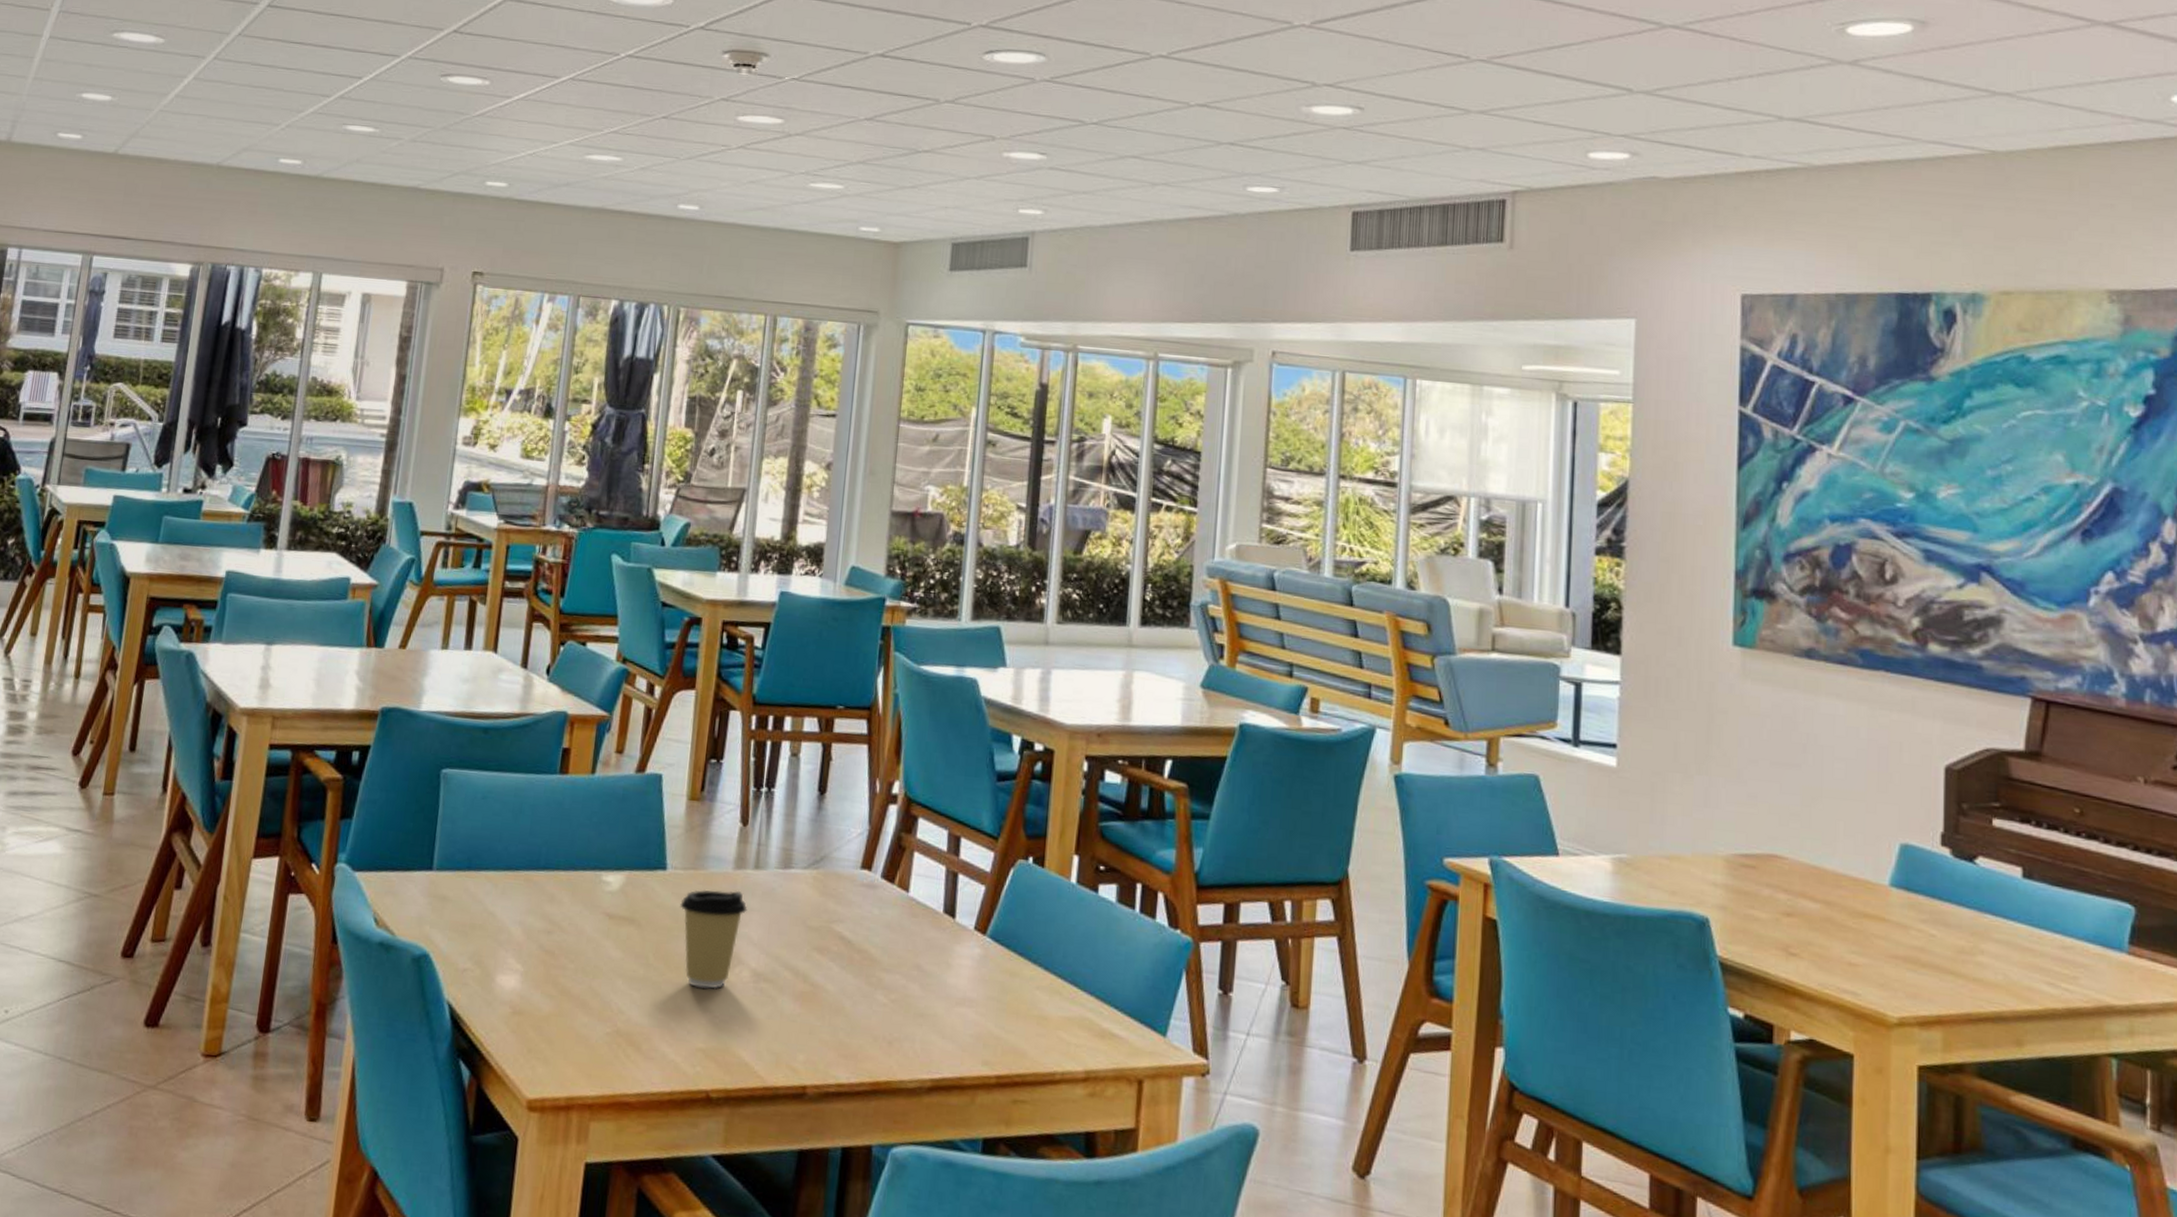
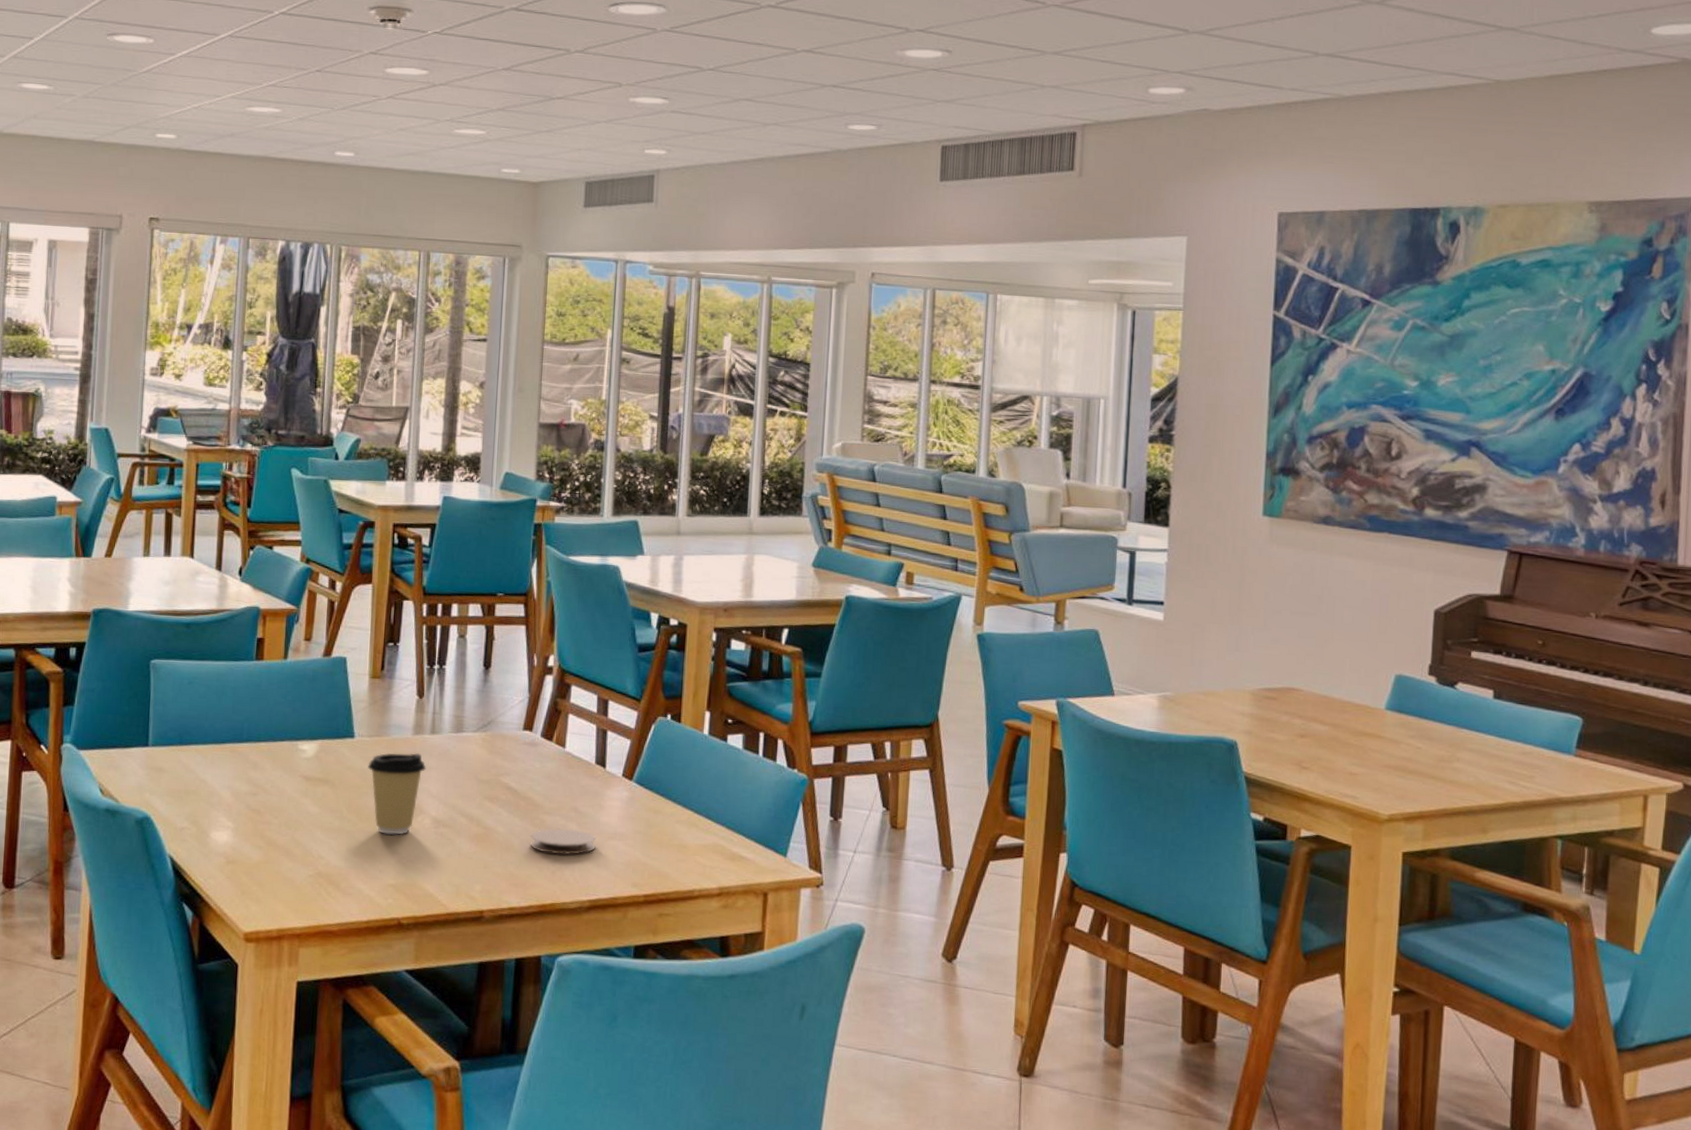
coaster: none [864,989,941,1022] -> present [530,828,596,855]

